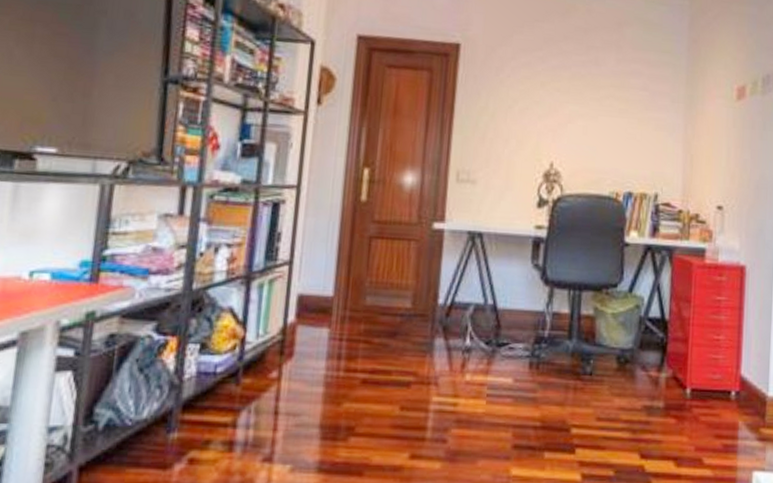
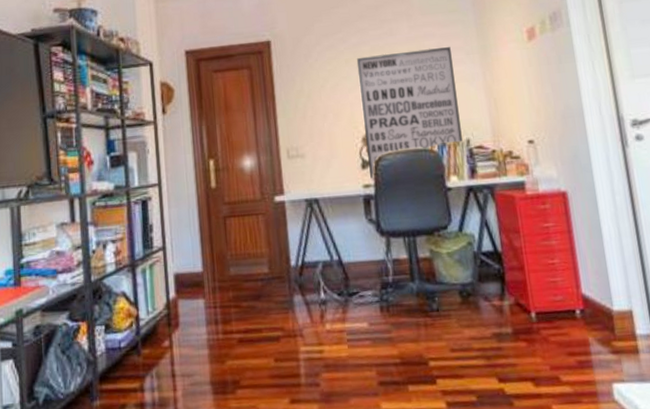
wall art: none [545,82,656,220] -> present [356,47,463,179]

